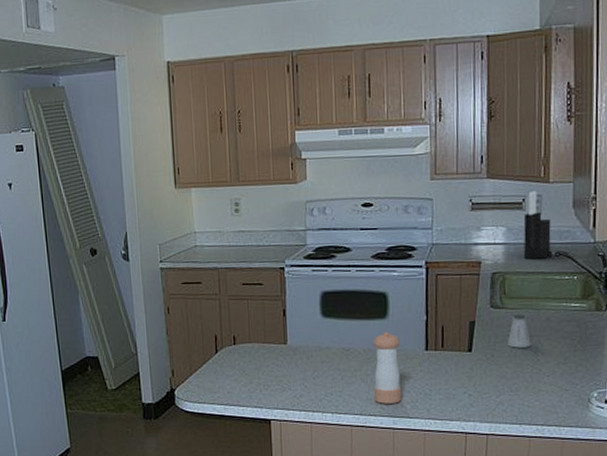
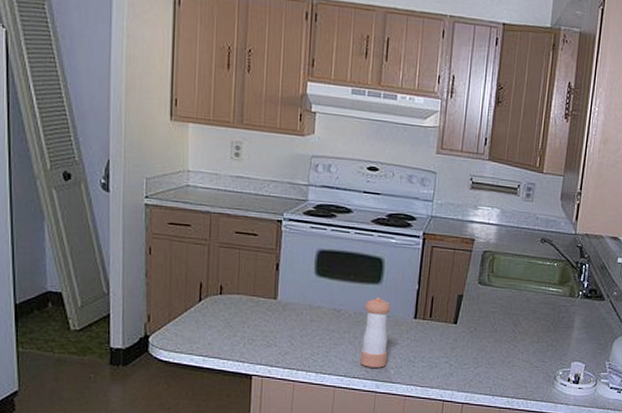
saltshaker: present [507,314,531,348] -> none [489,292,511,325]
knife block: present [523,191,553,259] -> none [514,179,540,244]

